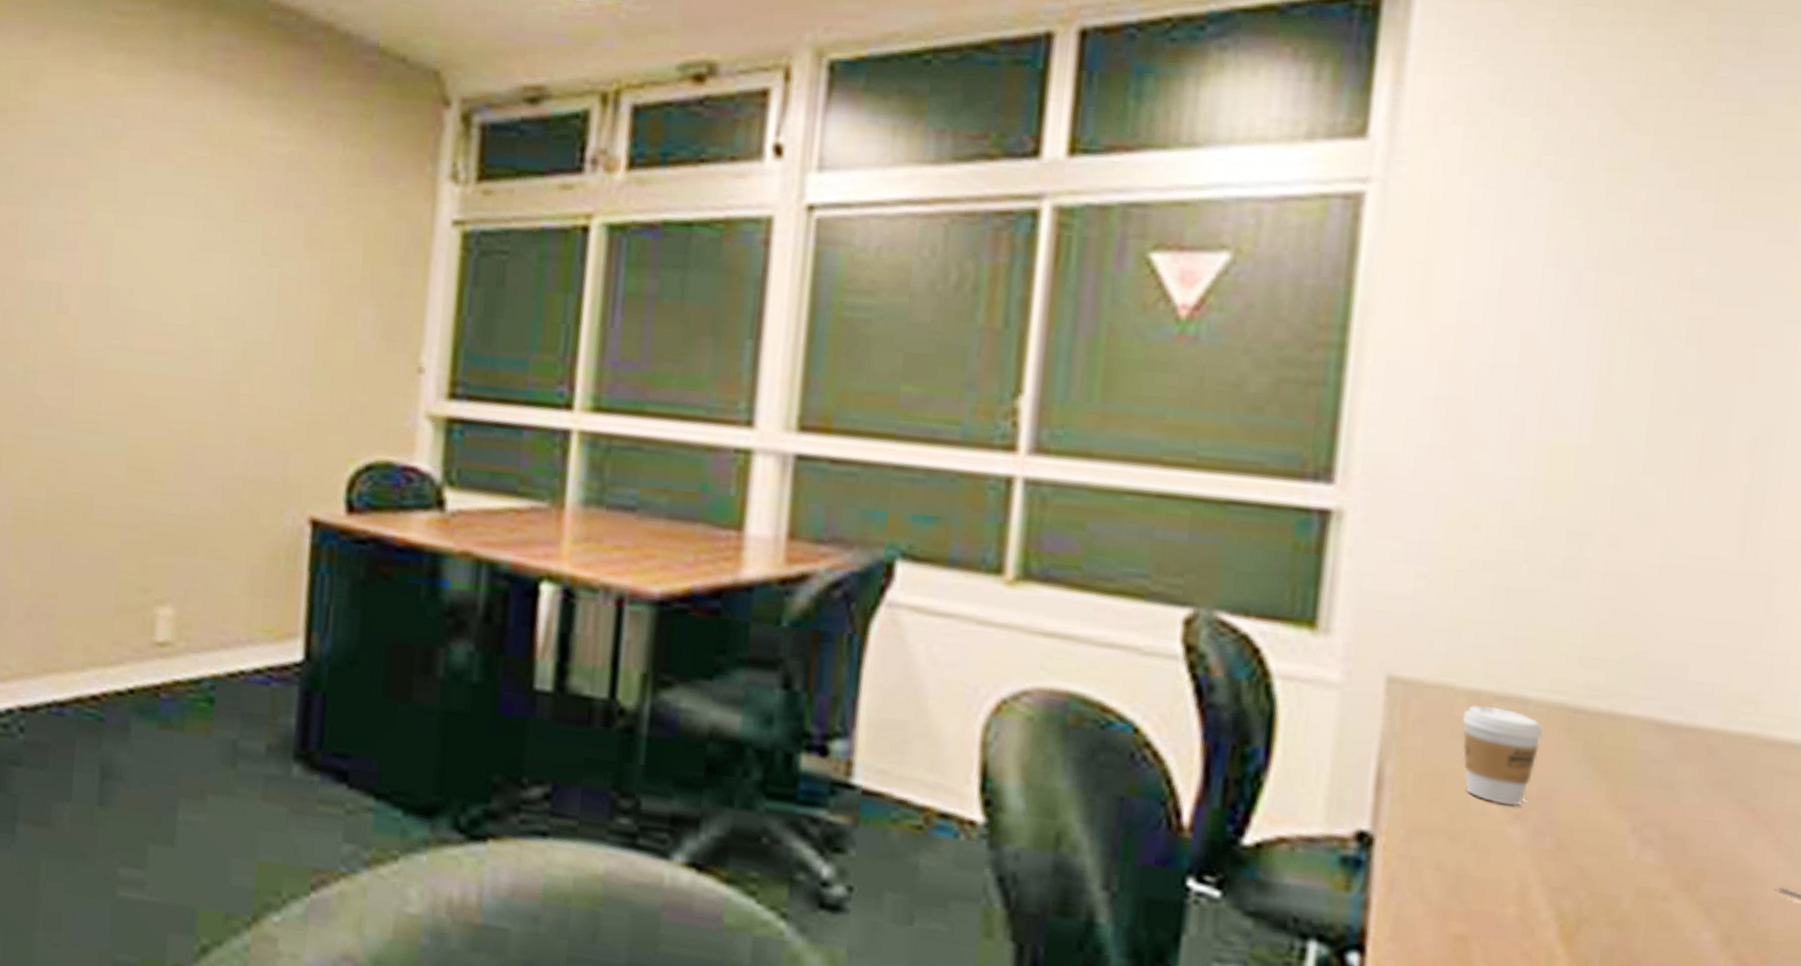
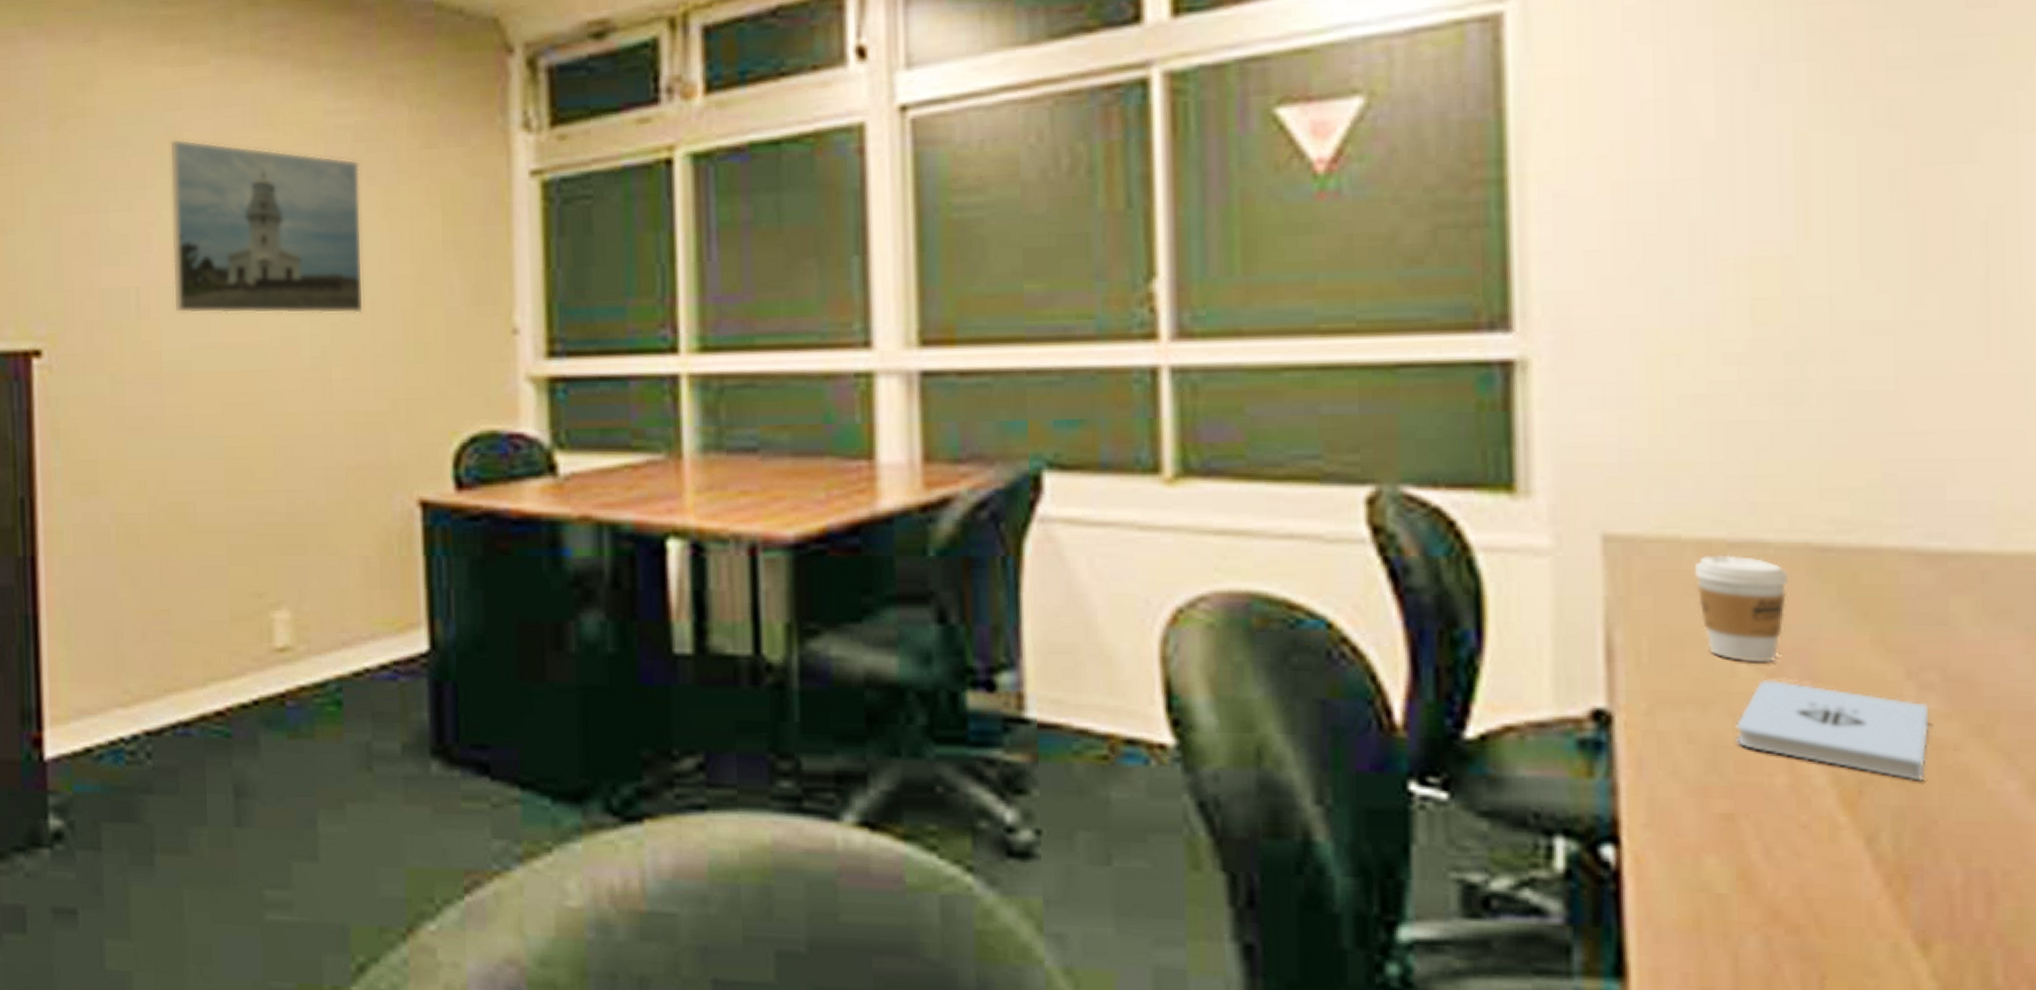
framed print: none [93,144,290,335] -> present [169,138,364,315]
notepad: none [1478,821,1647,925] -> present [1736,680,1930,781]

